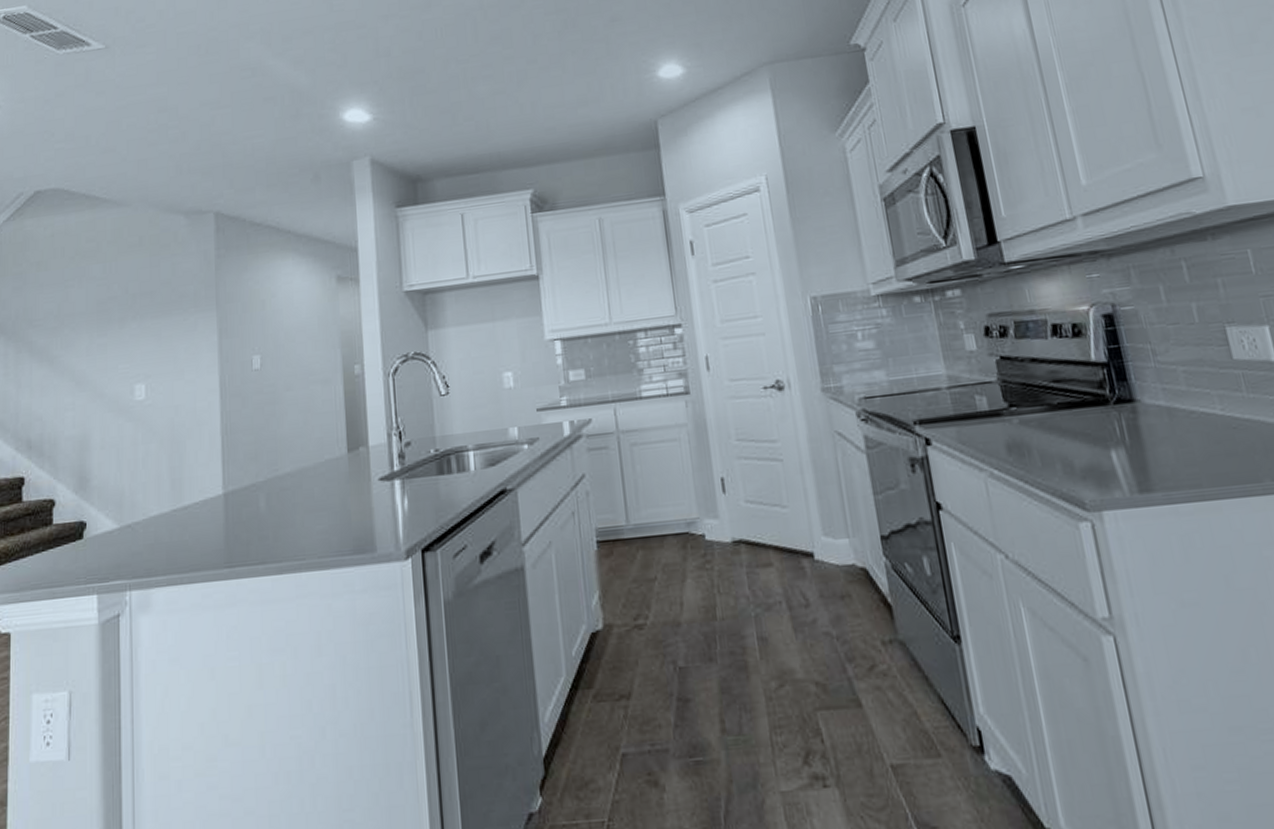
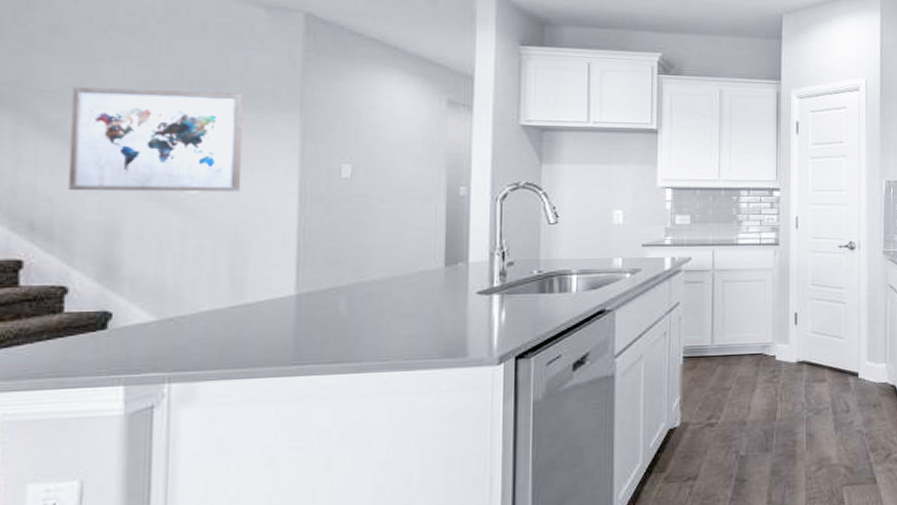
wall art: none [52,298,175,409] -> present [68,86,244,192]

